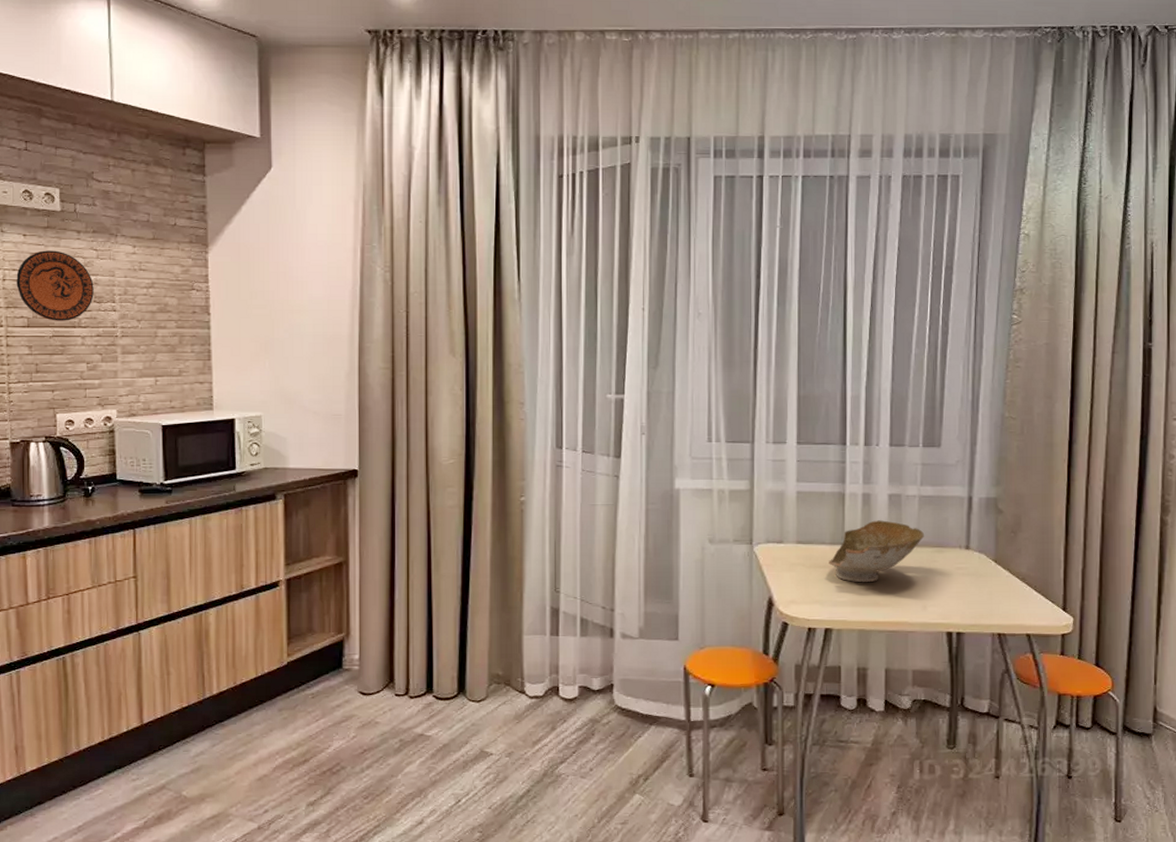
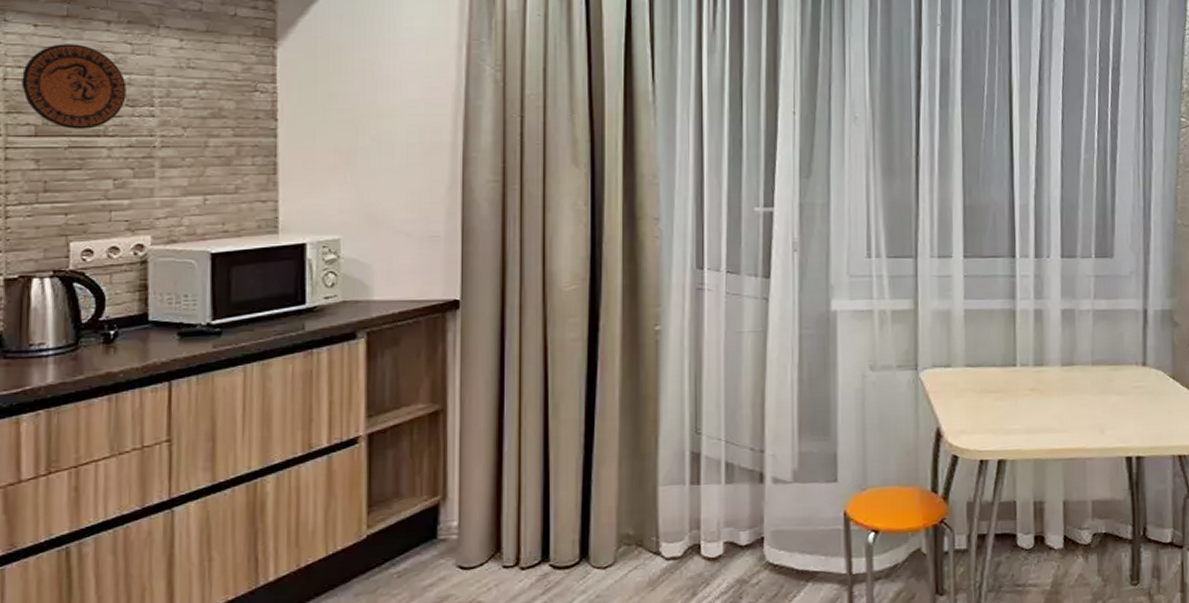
bowl: present [829,520,925,583] -> none [1000,338,1100,408]

